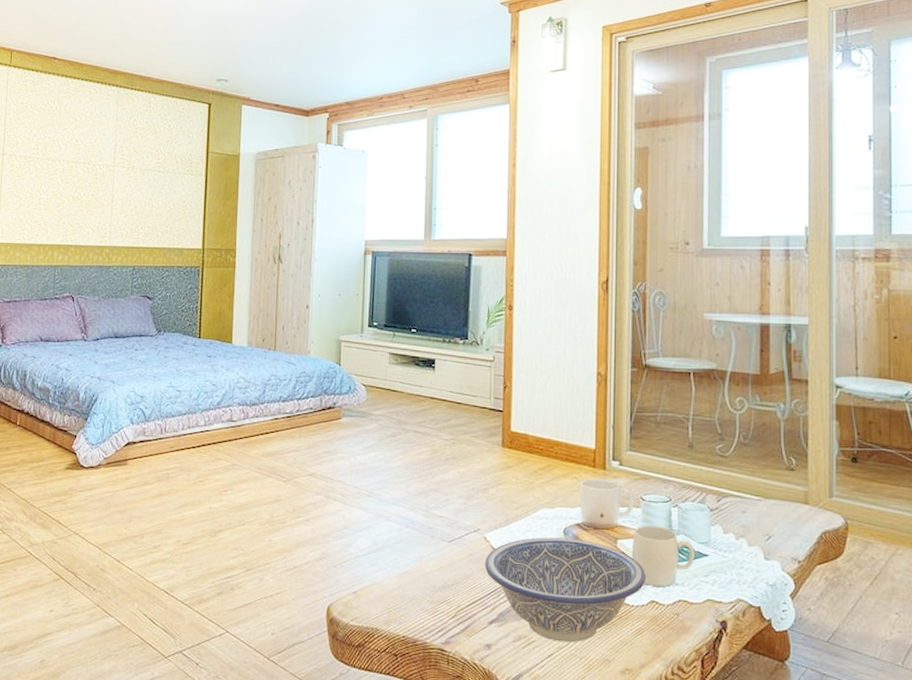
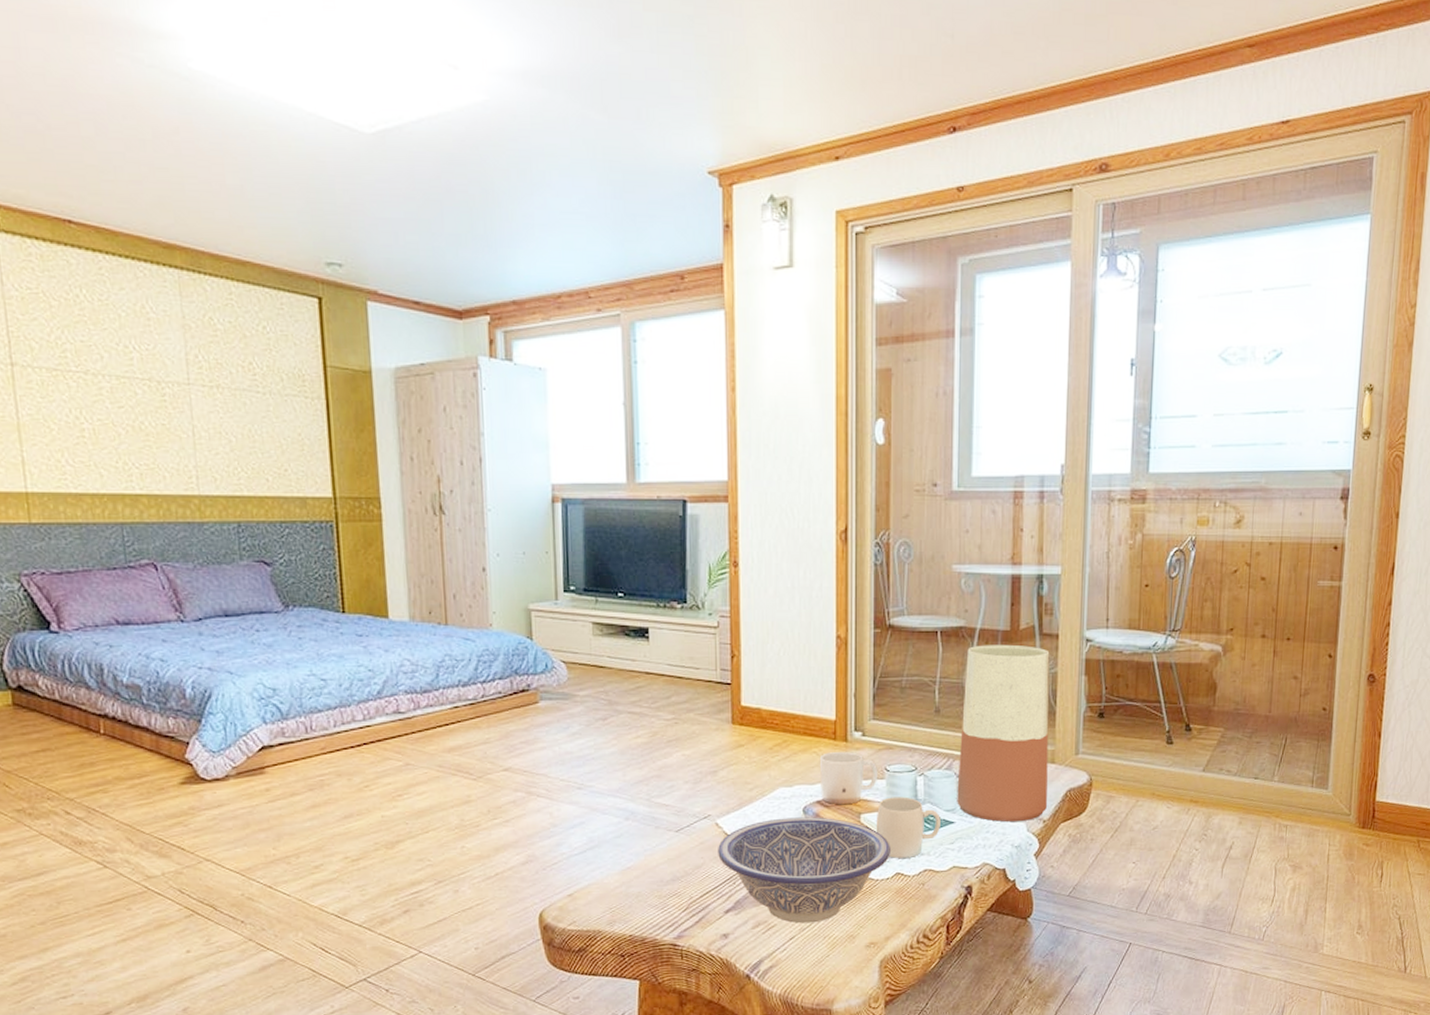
vase: none [710,386,801,561] -> present [957,644,1050,823]

